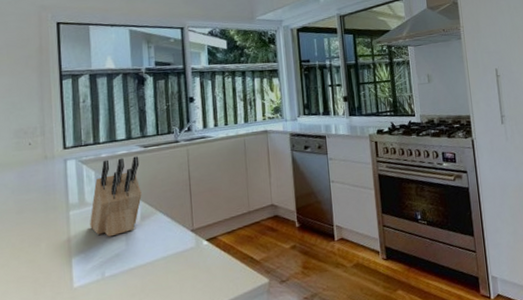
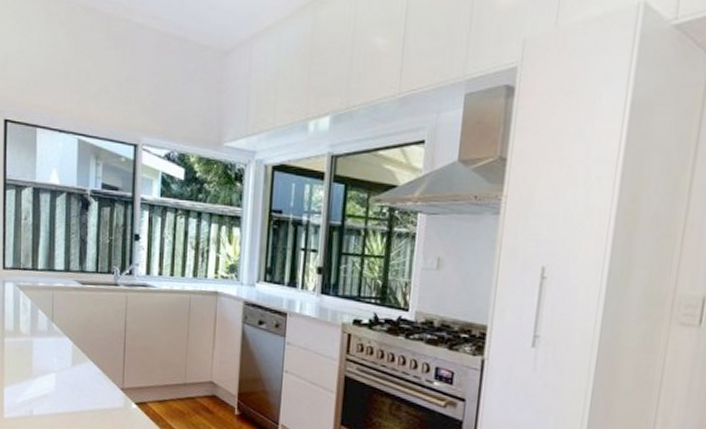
knife block: present [90,156,142,237] -> none [23,289,76,375]

